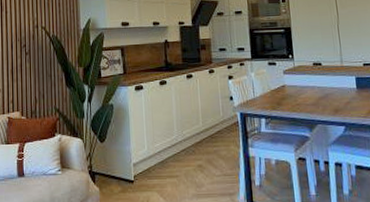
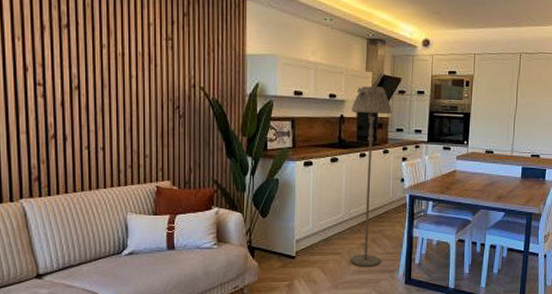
floor lamp: none [174,11,219,190] -> present [350,86,392,267]

